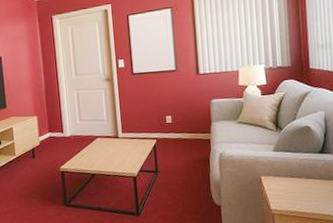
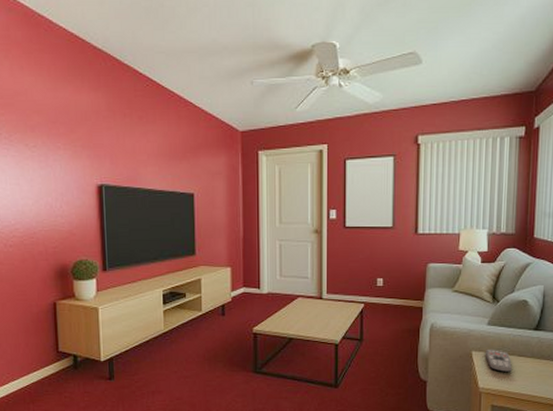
remote control: none [273,173,302,195] -> present [485,349,512,373]

